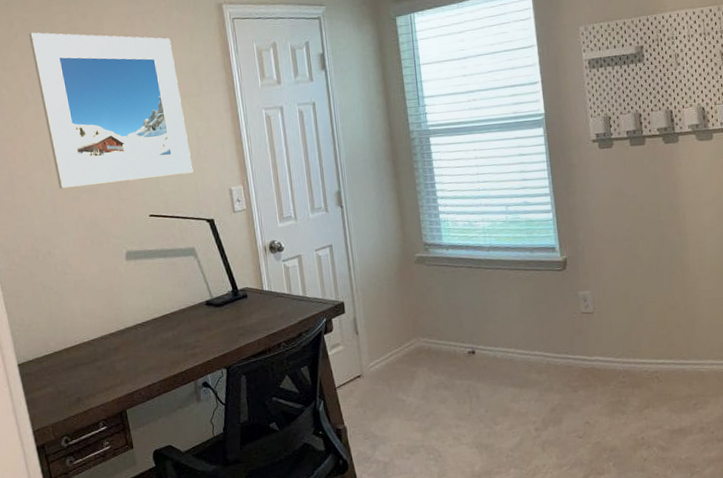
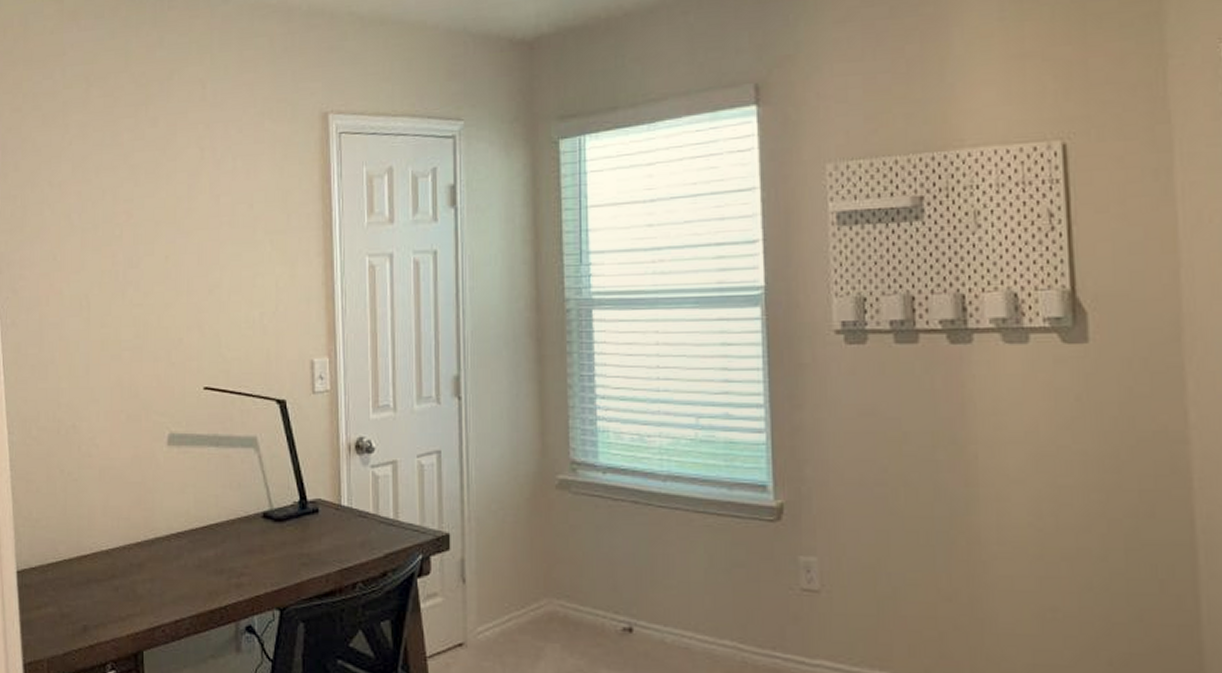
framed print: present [28,32,194,189] -> none [85,140,267,343]

